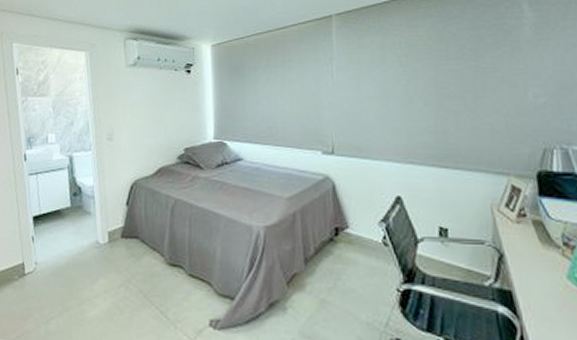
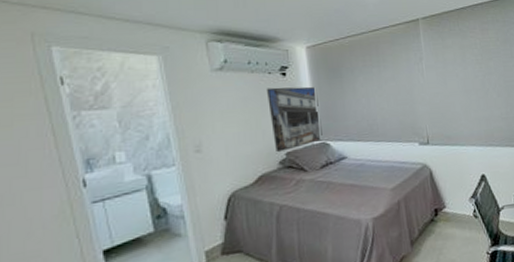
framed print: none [172,84,220,148] -> present [267,86,323,153]

